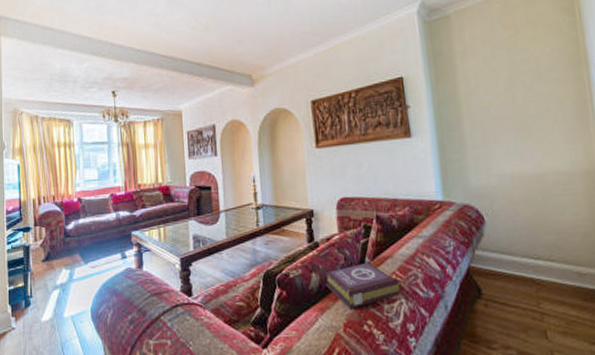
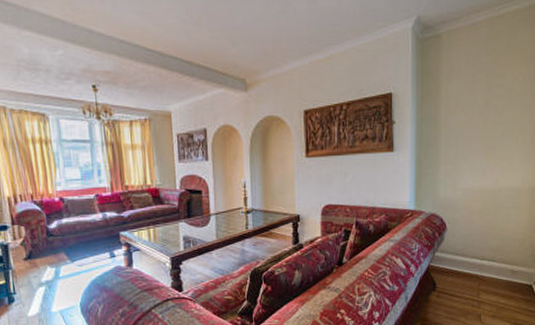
book: present [324,262,400,309] -> none [306,261,370,301]

